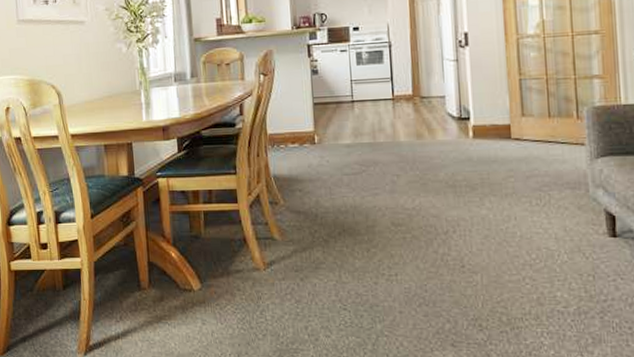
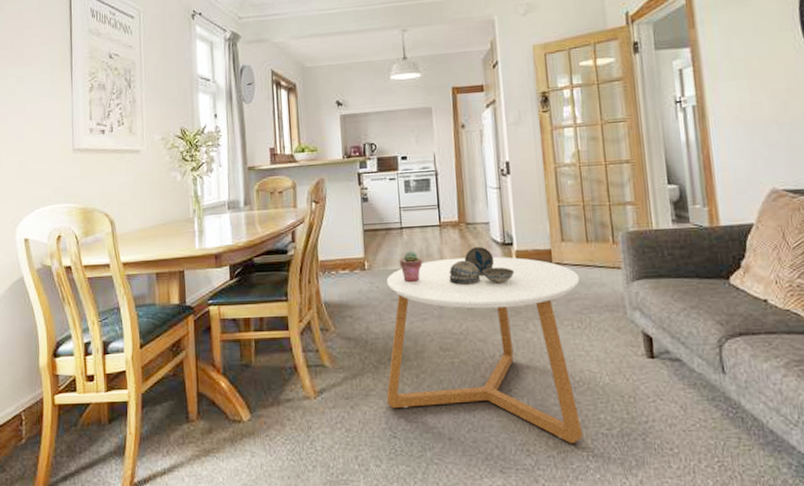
coffee table: none [336,131,540,320] -> present [386,257,583,444]
potted succulent: none [350,125,374,158] -> present [399,250,422,283]
decorative bowl: none [401,121,471,160] -> present [449,247,515,285]

